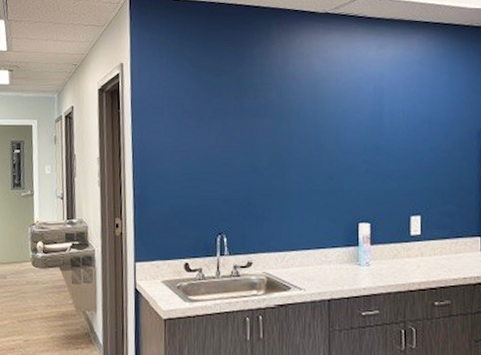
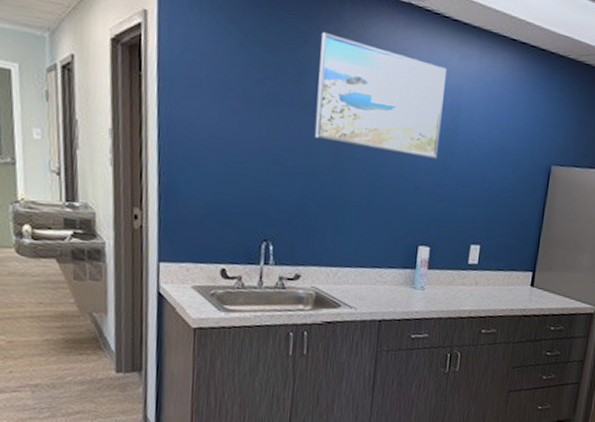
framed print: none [255,51,367,141] -> present [315,32,447,159]

